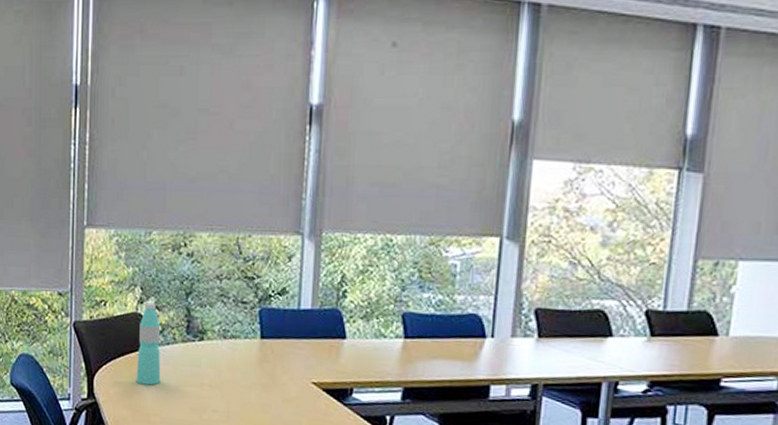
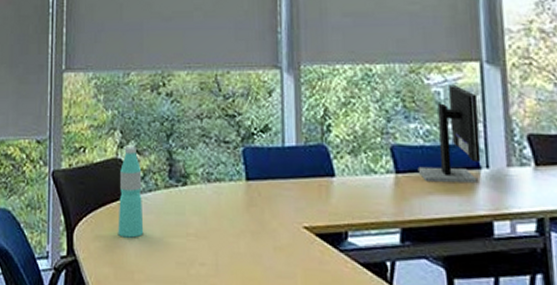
computer monitor: none [426,259,493,351] -> present [417,86,481,184]

